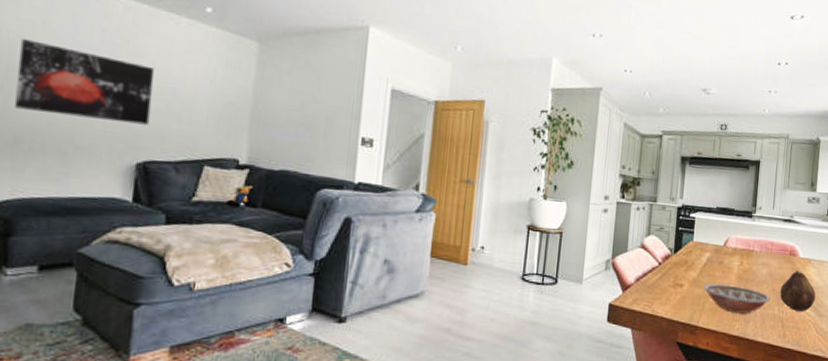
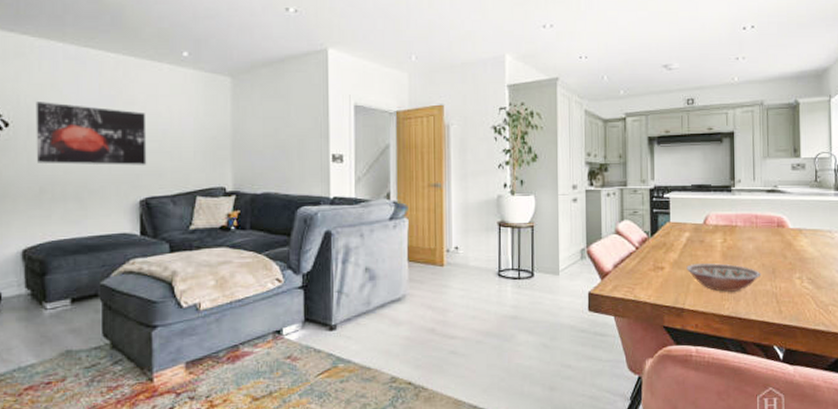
fruit: present [780,270,816,311] -> none [771,242,811,285]

